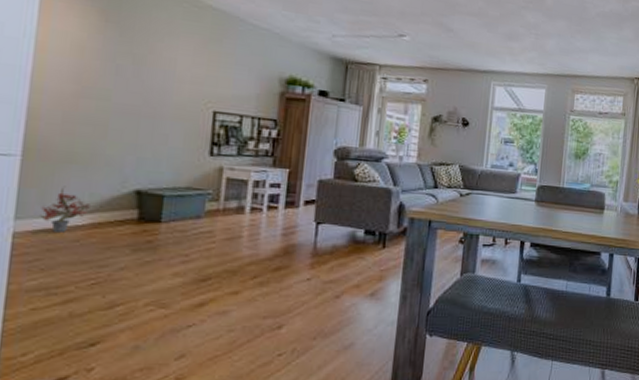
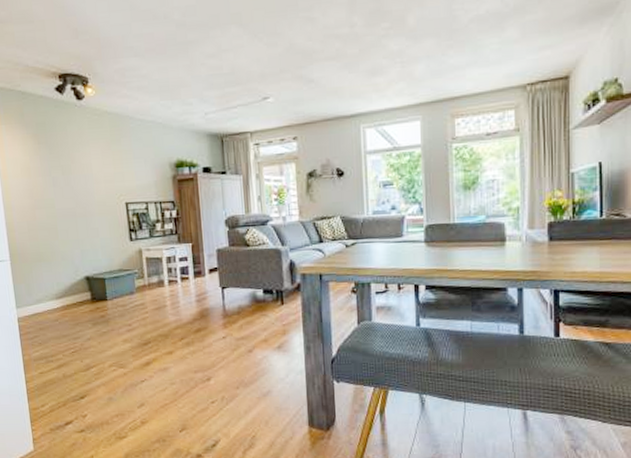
potted plant: present [40,186,90,232] -> none [29,279,59,315]

